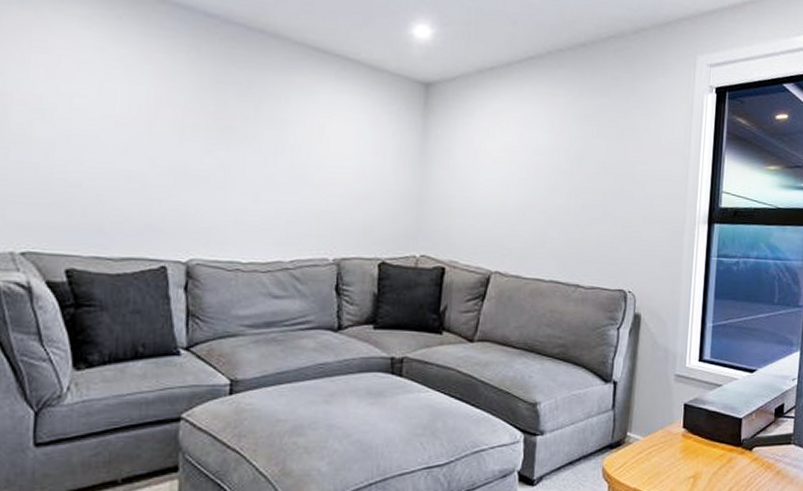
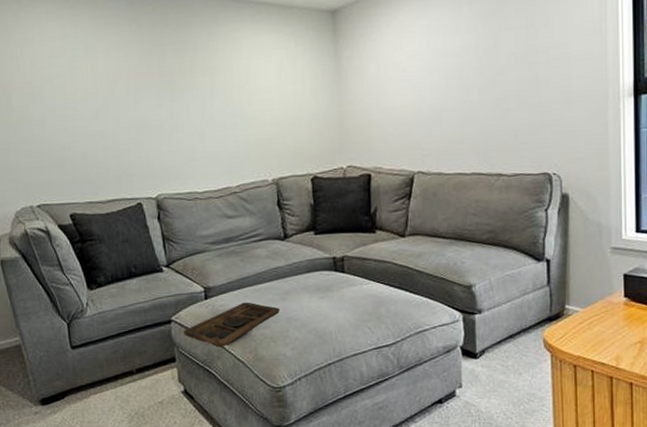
decorative tray: none [195,402,321,456] -> present [183,302,281,348]

